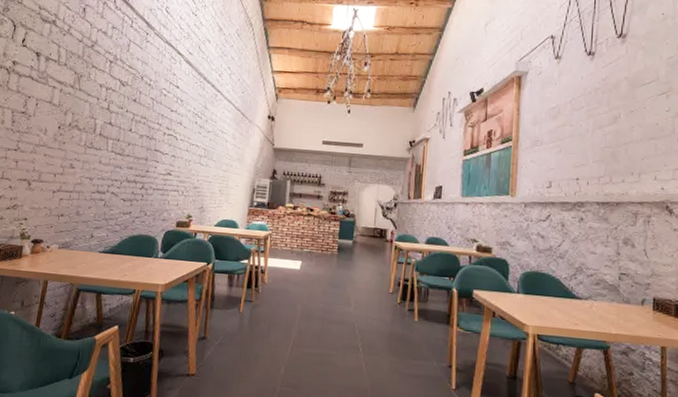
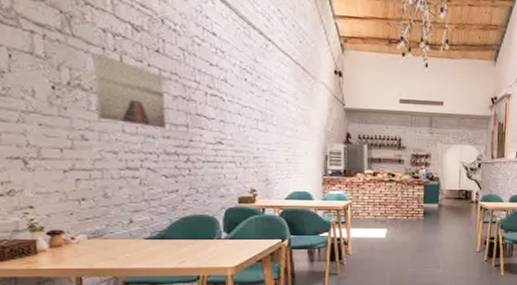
wall art: none [85,102,135,161] -> present [94,52,166,128]

